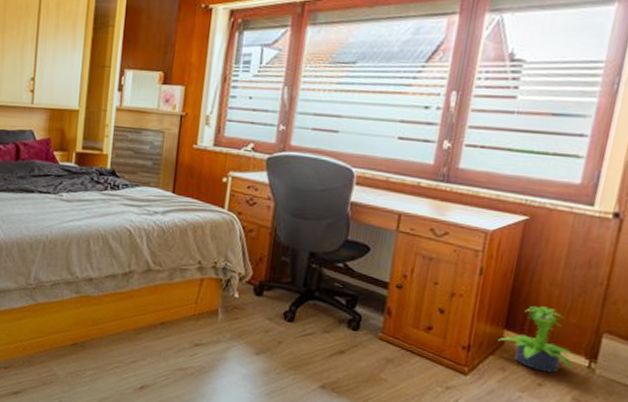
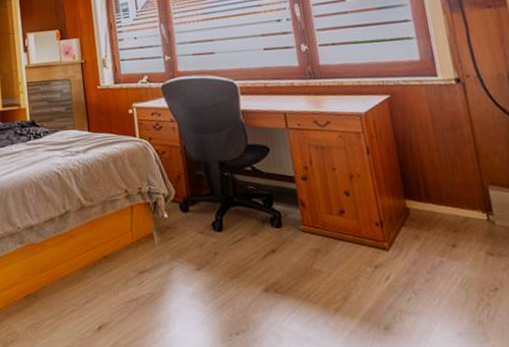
potted plant: present [498,306,580,373] -> none [403,171,478,233]

